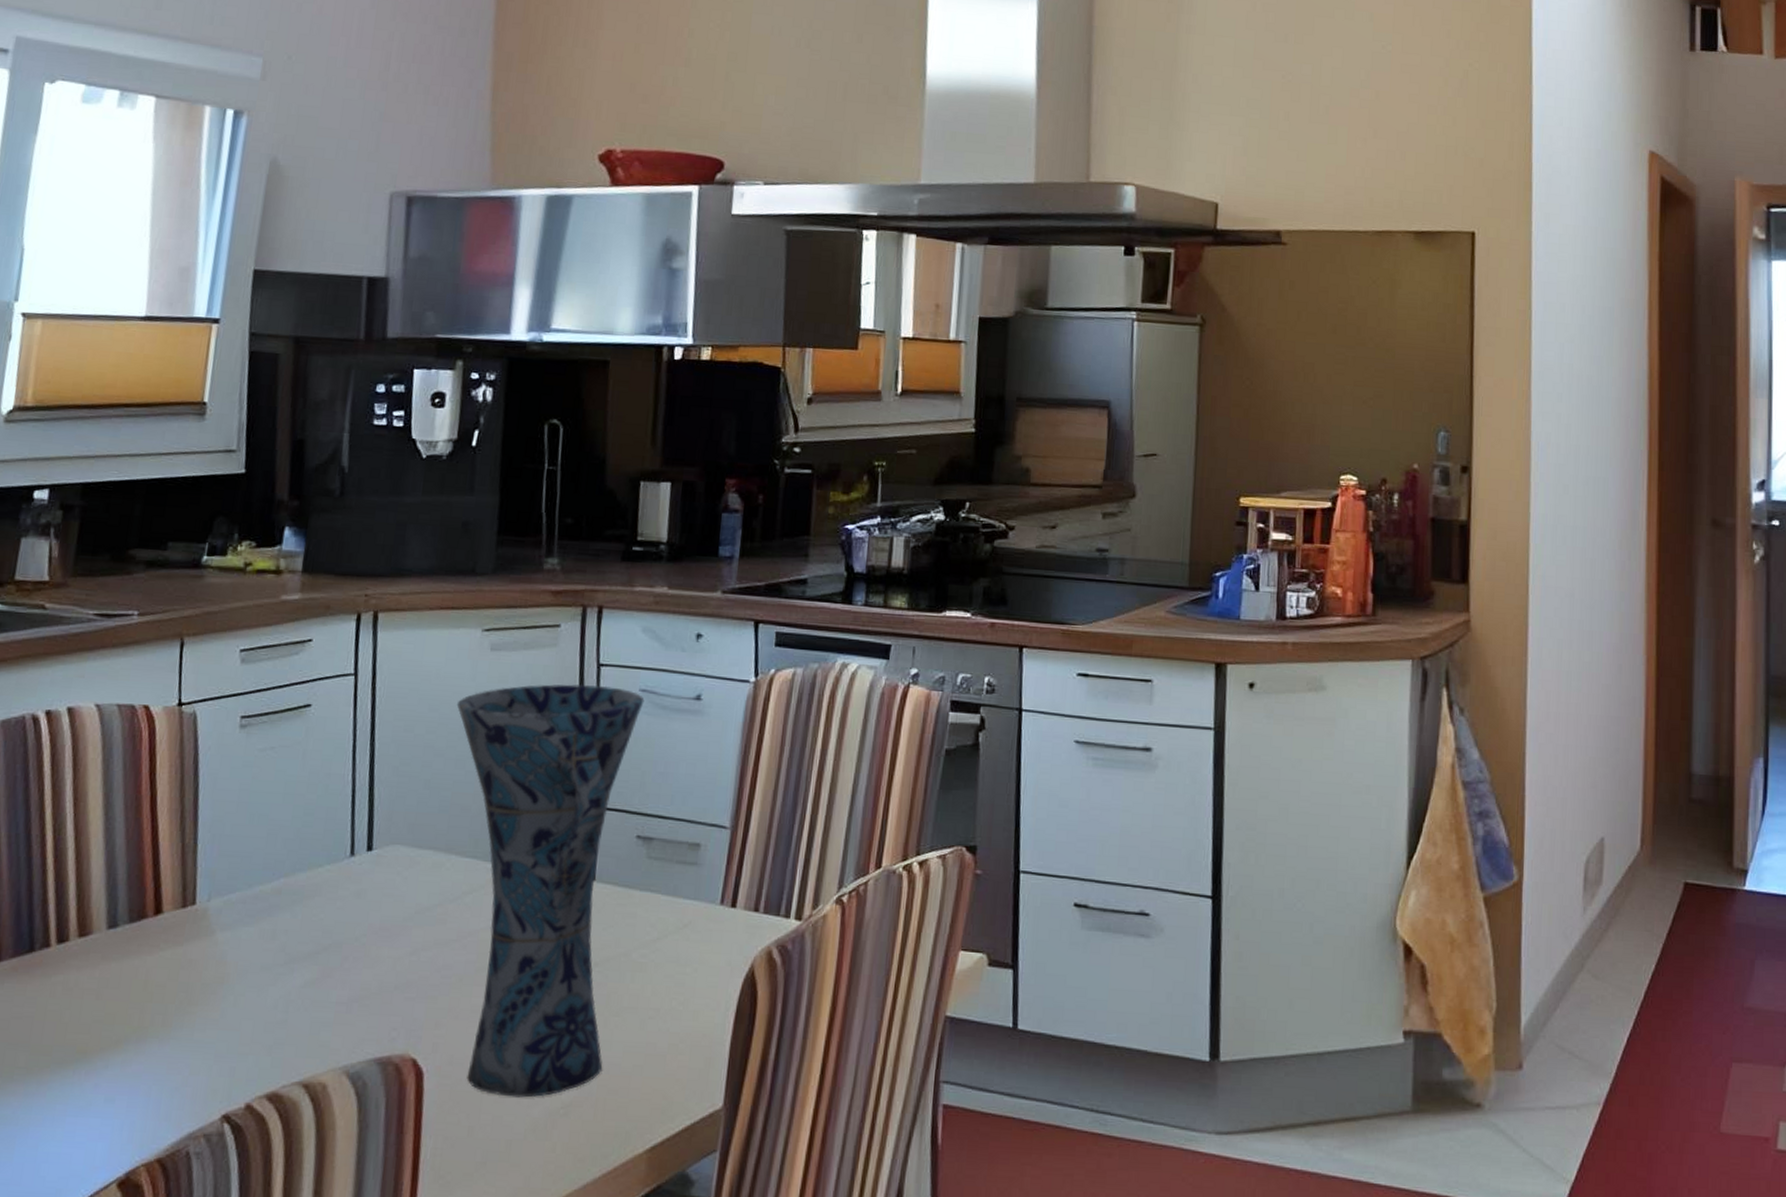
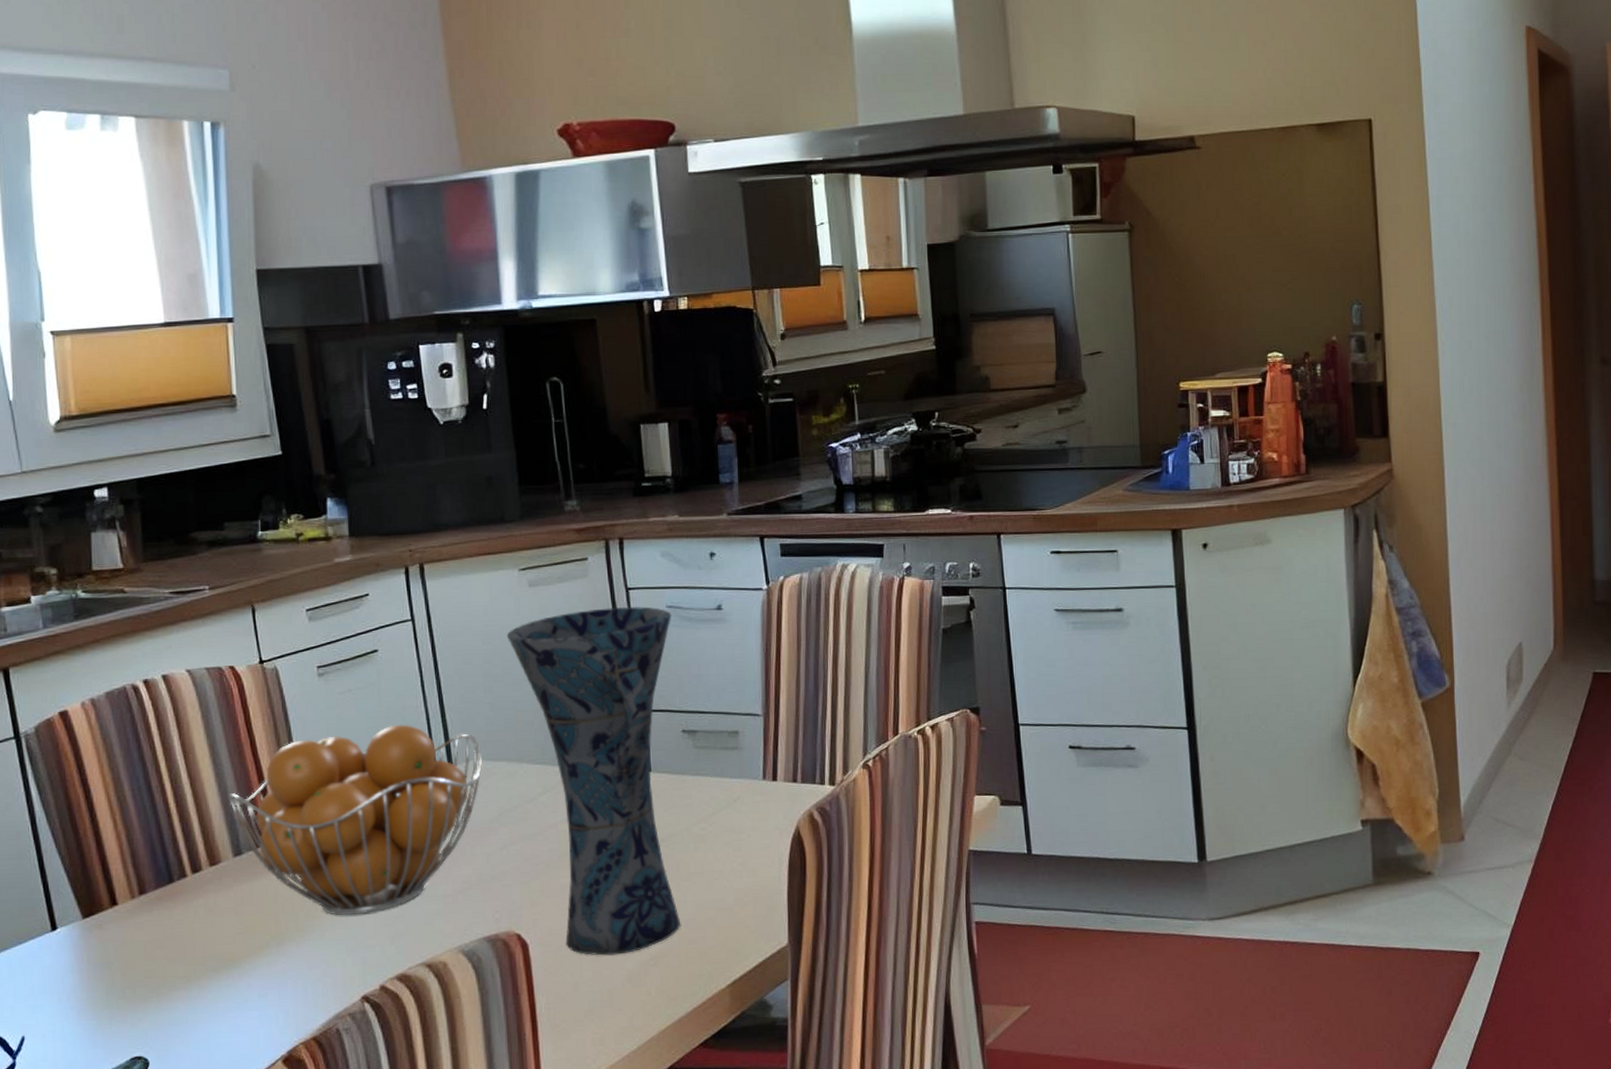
fruit basket: none [113,793,407,1016] -> present [228,724,482,915]

